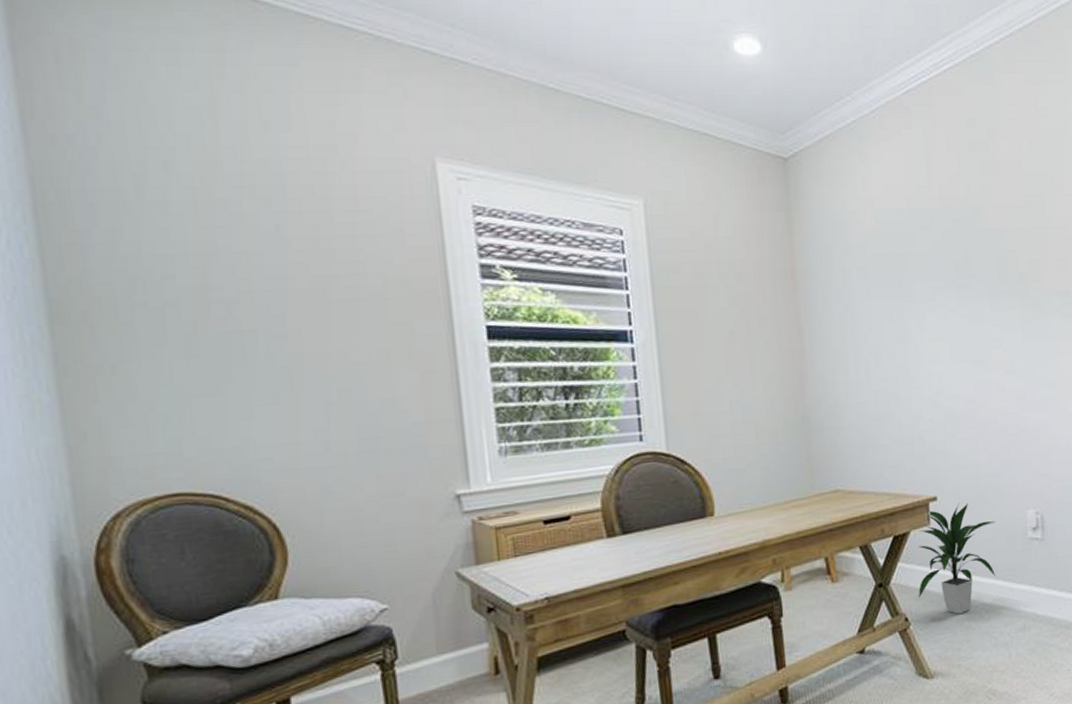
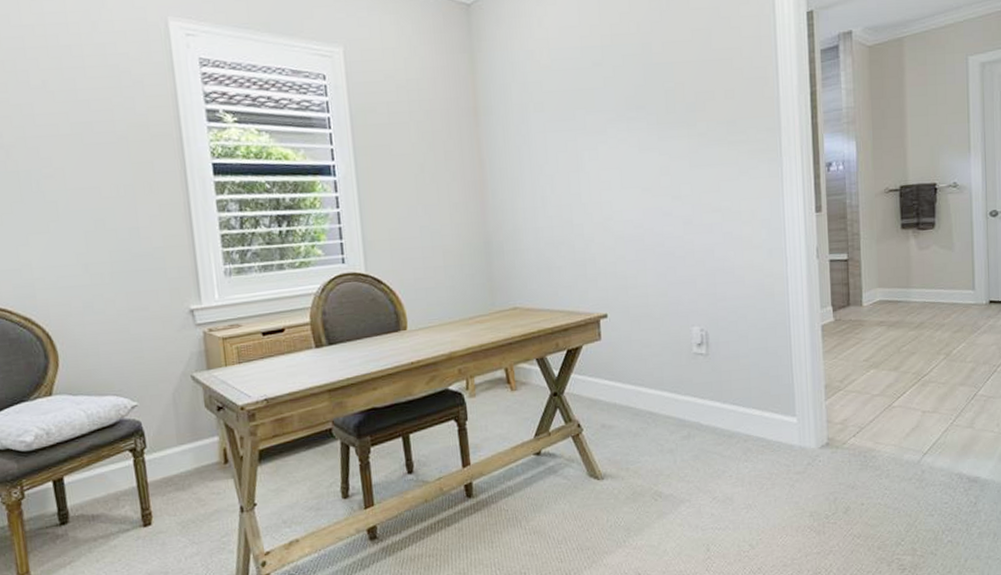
indoor plant: present [918,502,997,615] -> none [589,320,663,423]

